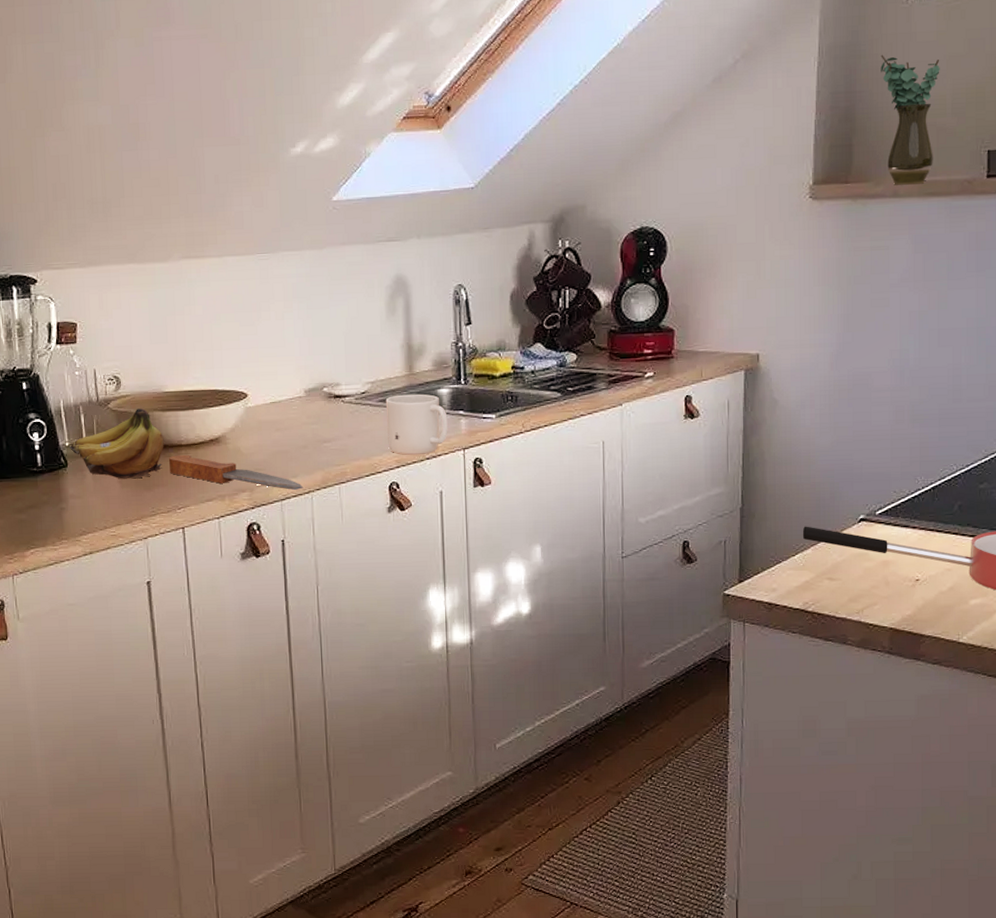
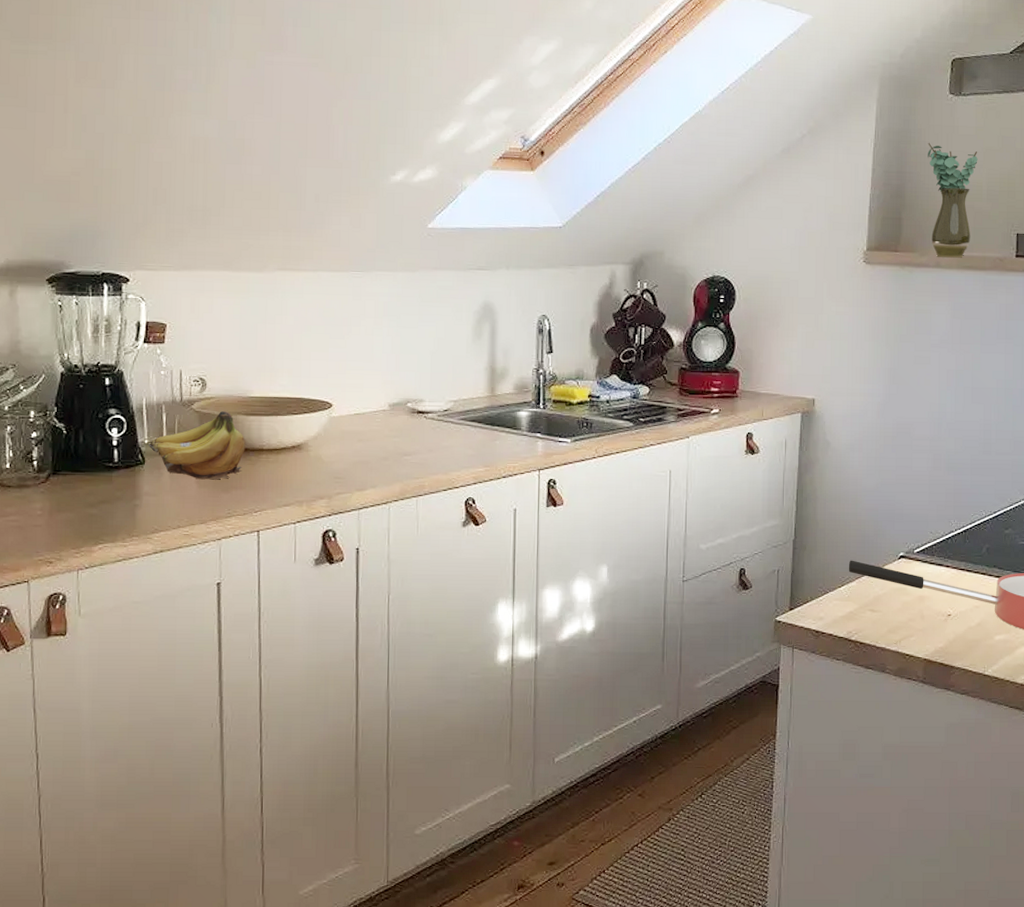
kitchen knife: present [169,454,304,490] -> none [249,459,382,500]
mug: present [385,393,449,456] -> none [466,414,526,474]

